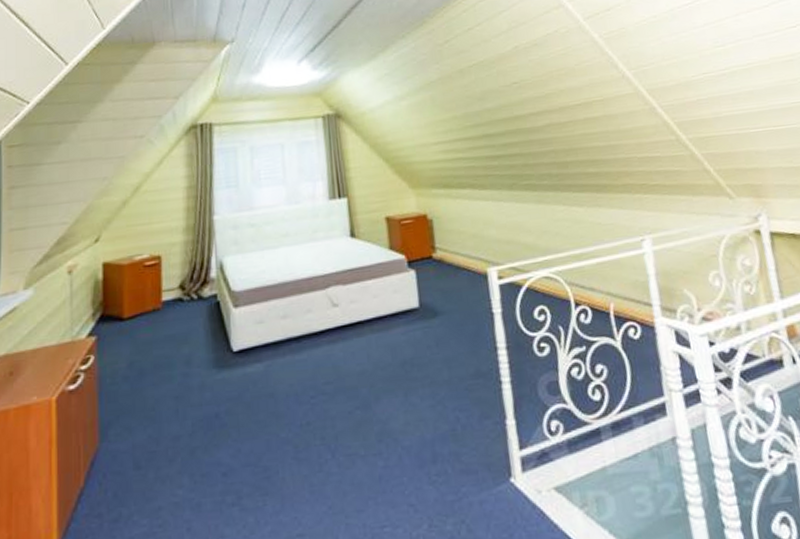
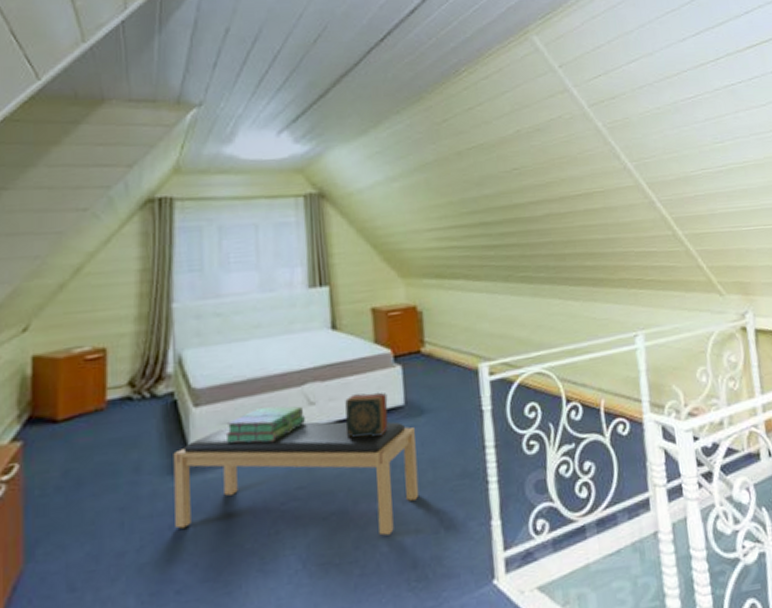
bench: none [217,322,436,430] -> present [173,421,420,536]
stack of books: none [261,307,330,341] -> present [225,406,305,443]
decorative box: none [365,295,405,337] -> present [345,392,388,437]

